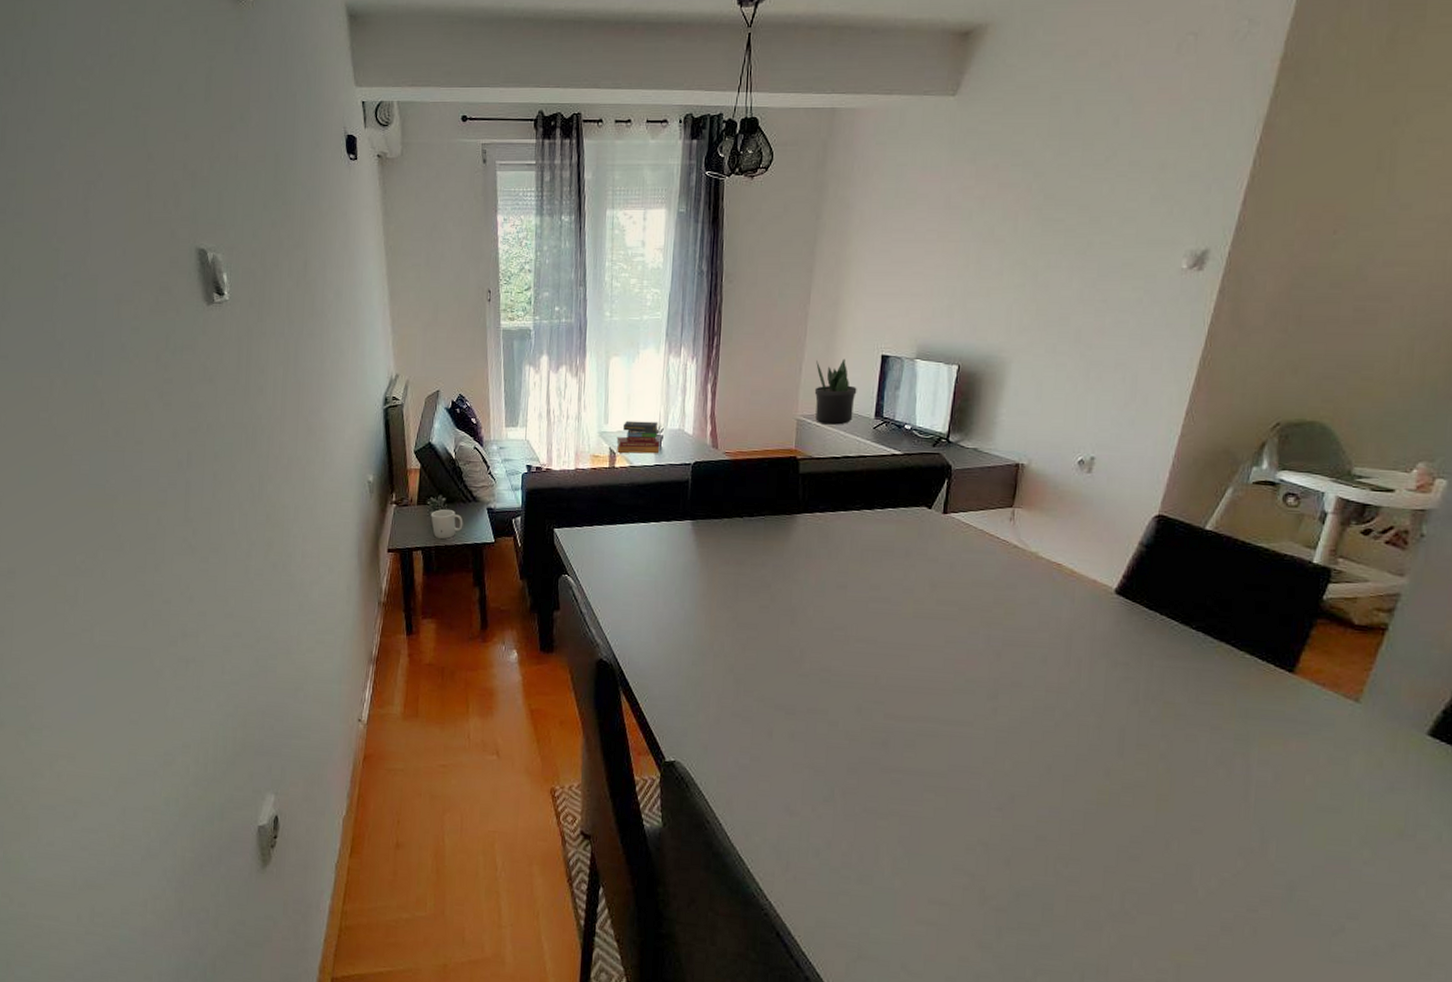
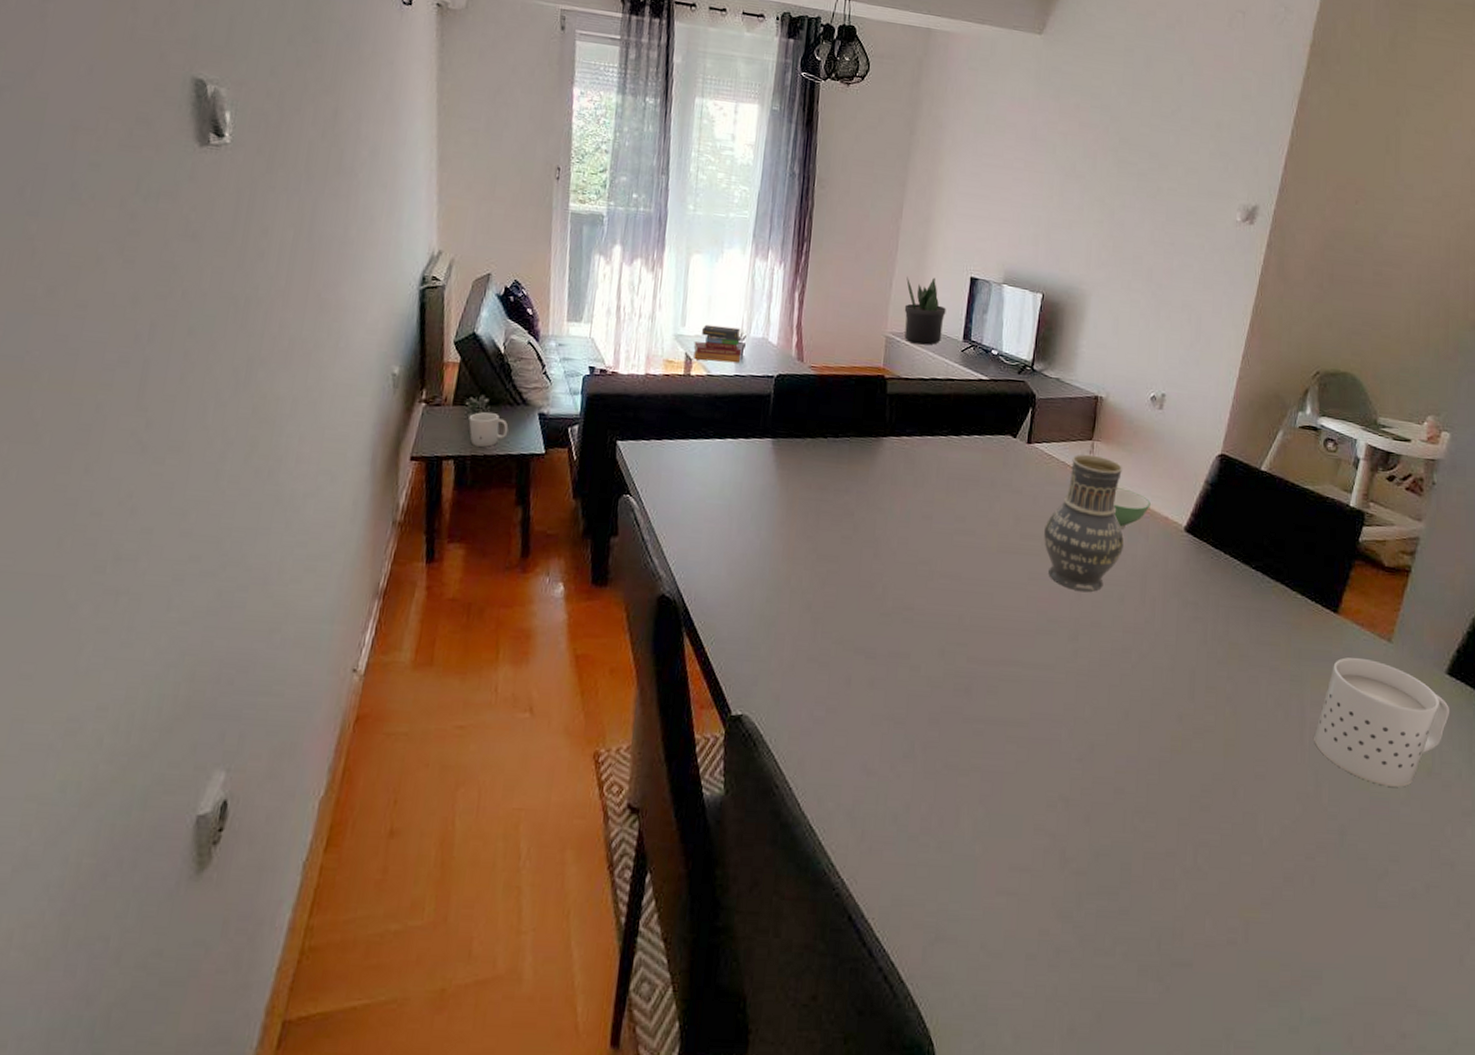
vase: none [960,521,1047,653] -> present [1043,454,1124,592]
bowl: none [1036,553,1077,593] -> present [1113,488,1151,529]
mug: none [1260,717,1430,847] -> present [1314,657,1449,787]

